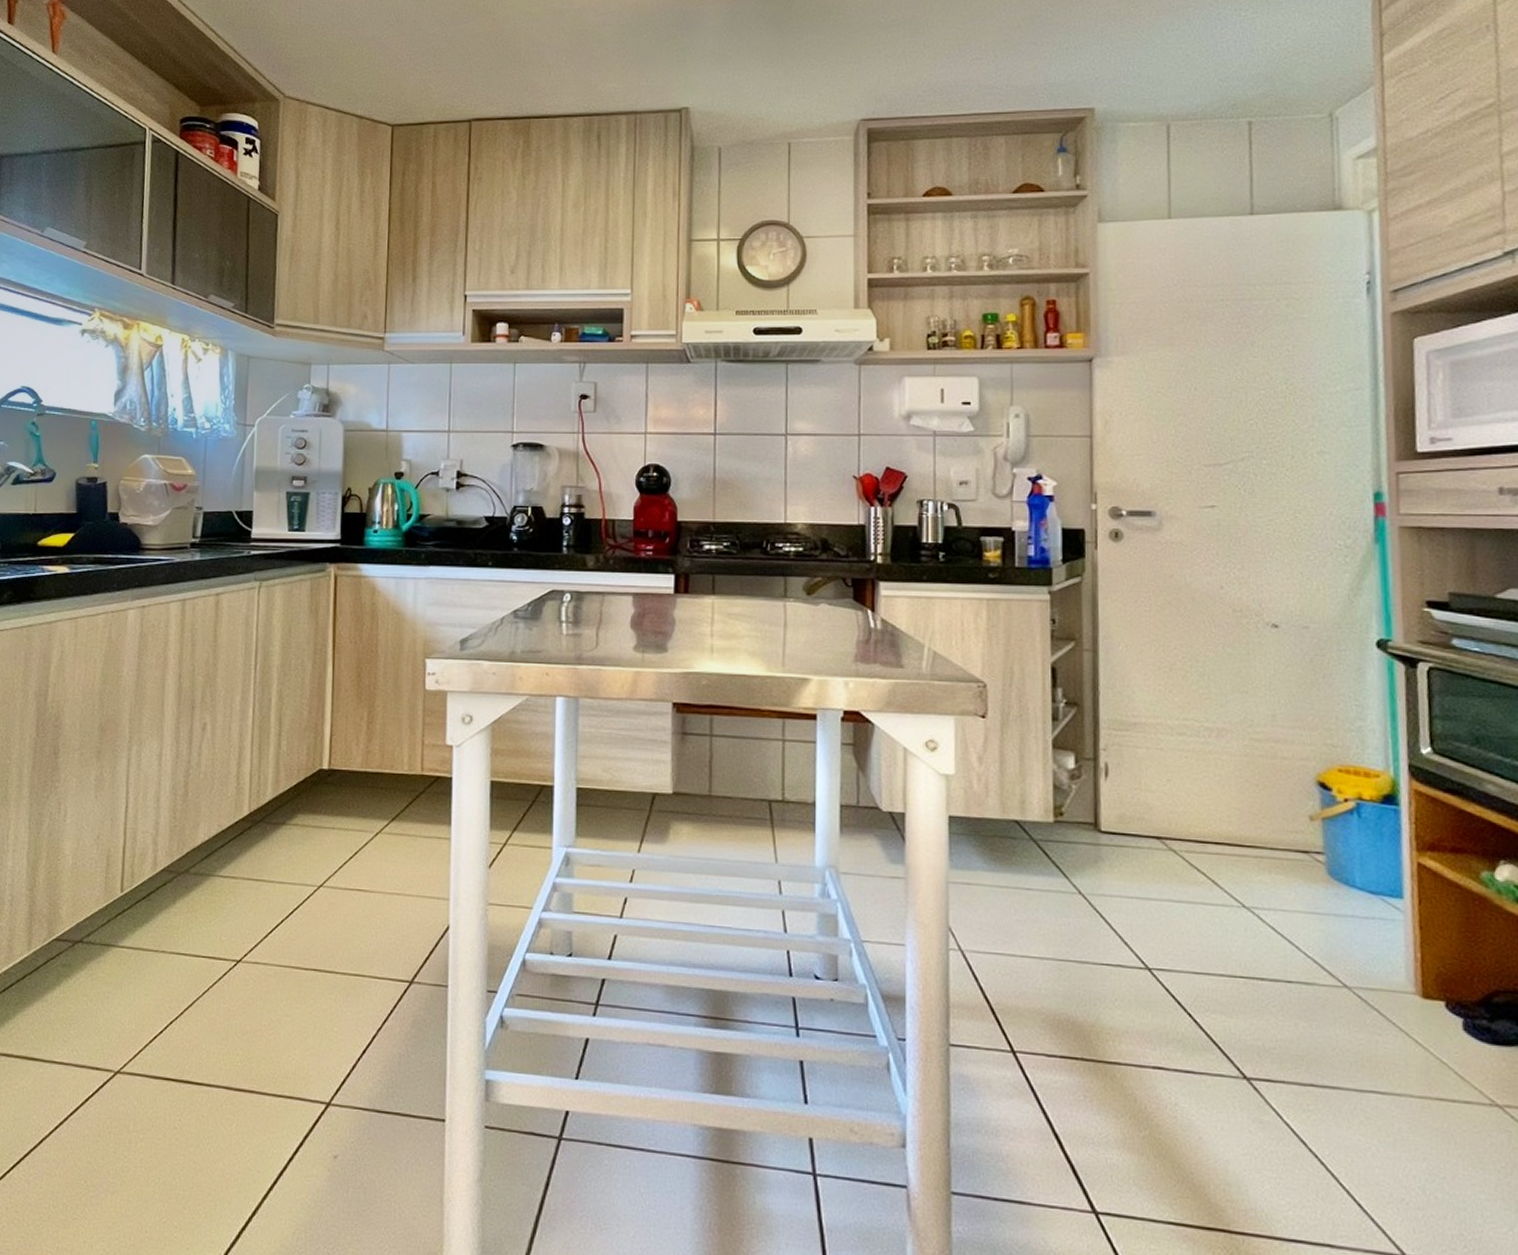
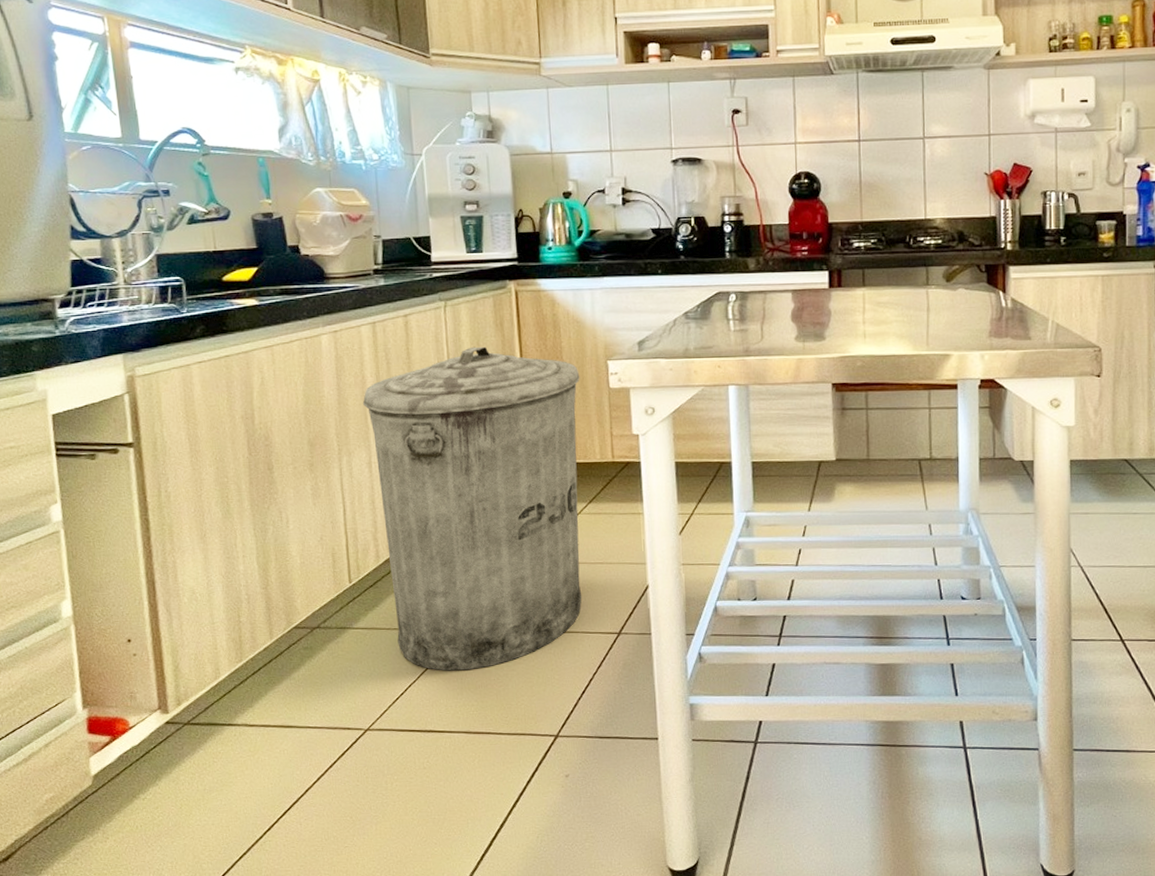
trash can: none [161,633,394,1011] -> present [362,346,582,671]

